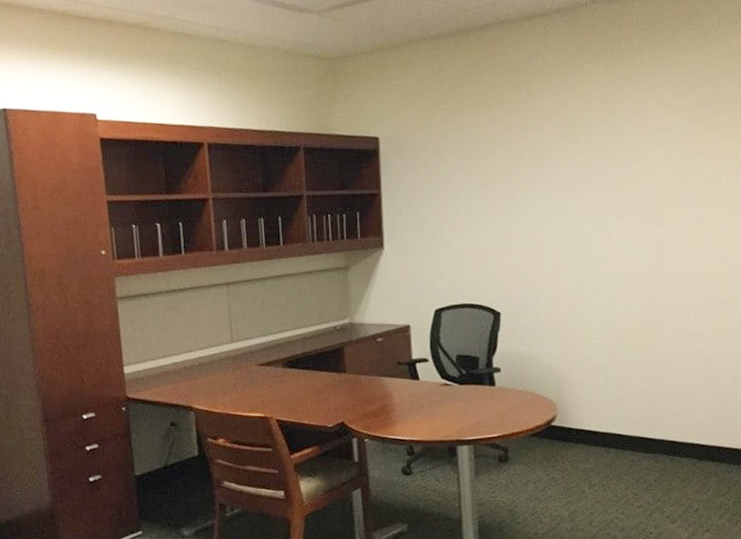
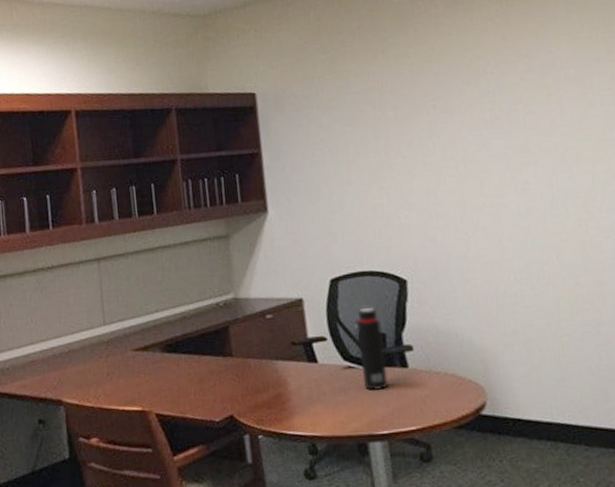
water bottle: none [452,334,478,405] -> present [354,306,389,391]

